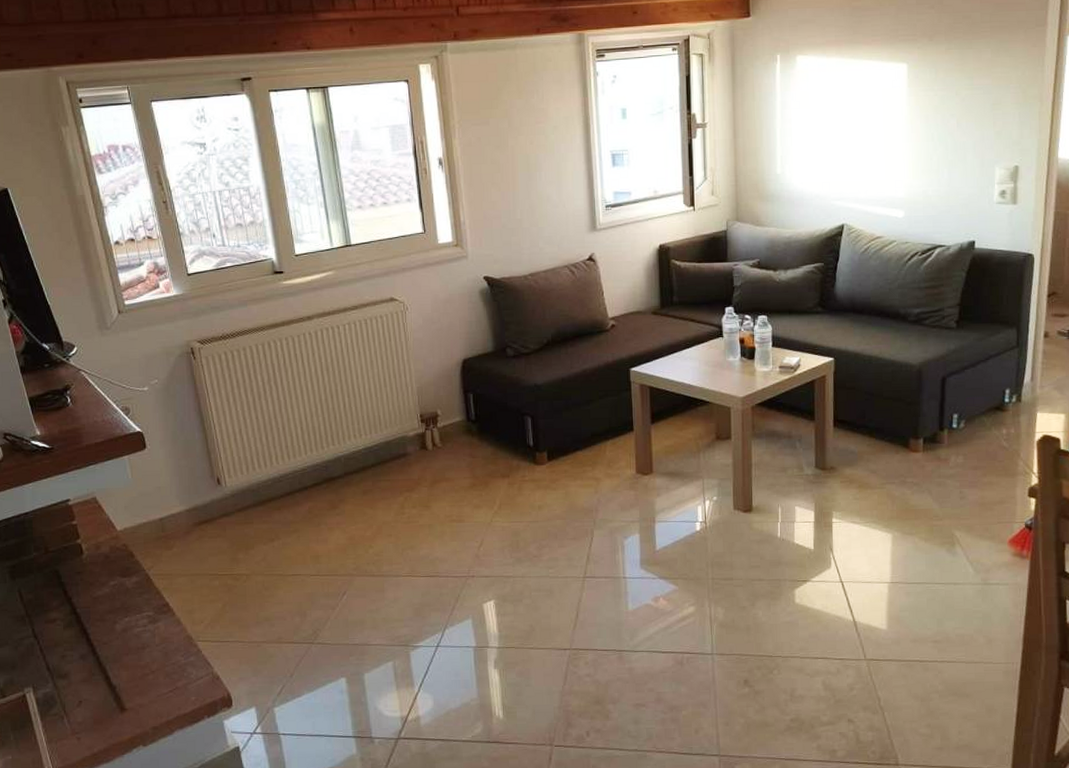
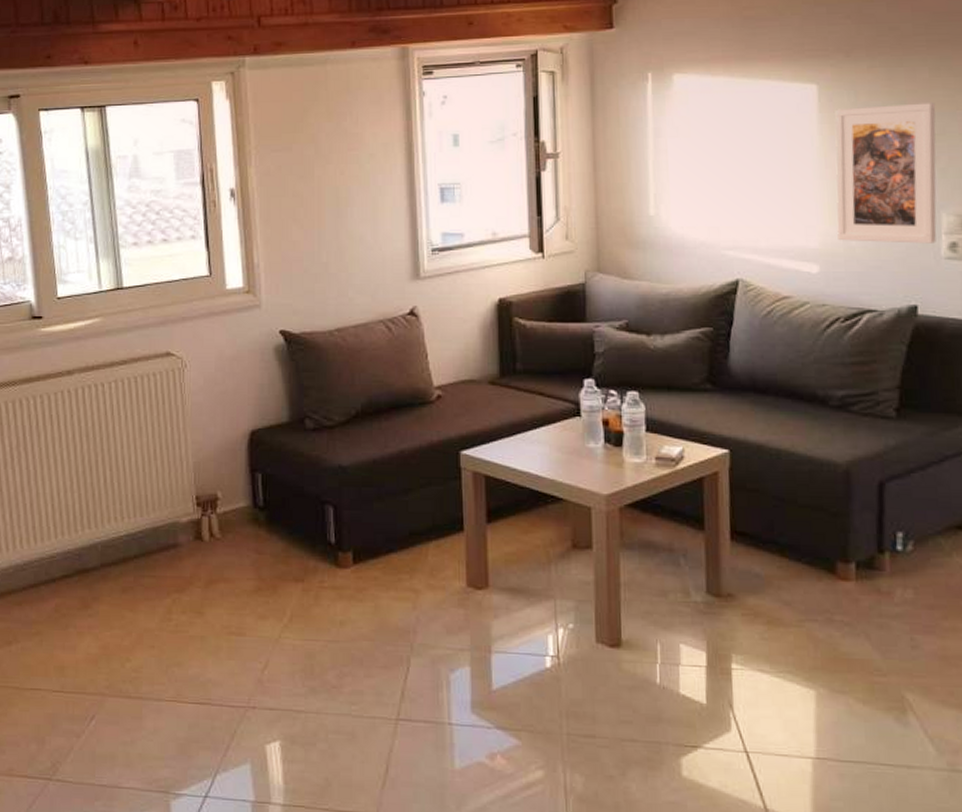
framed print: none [918,78,995,192] -> present [835,103,937,244]

